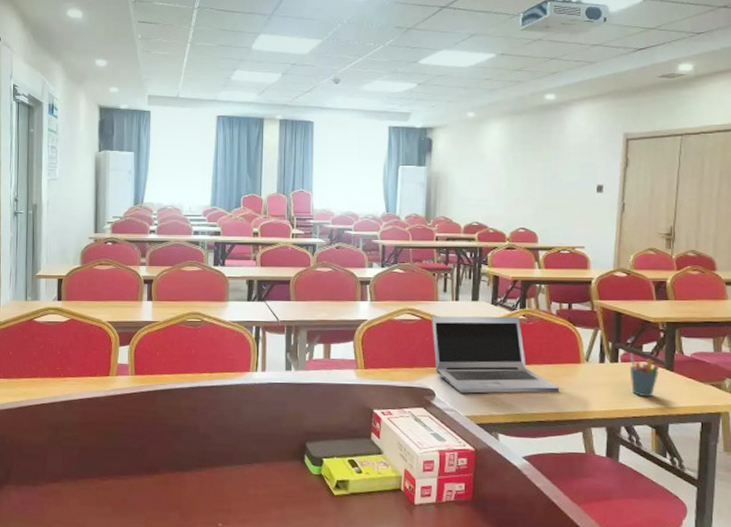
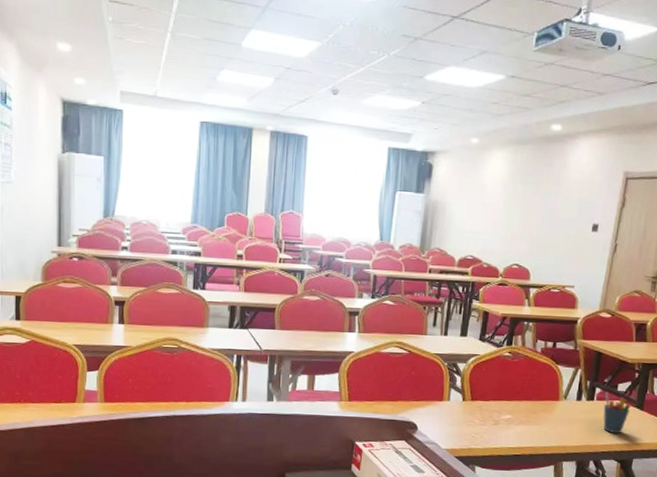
laptop: present [430,316,559,394] -> none [418,350,536,428]

